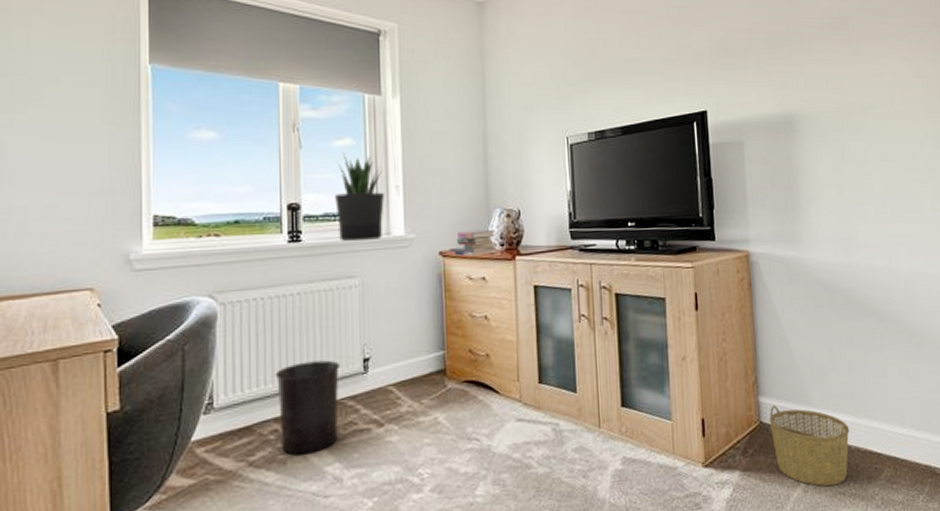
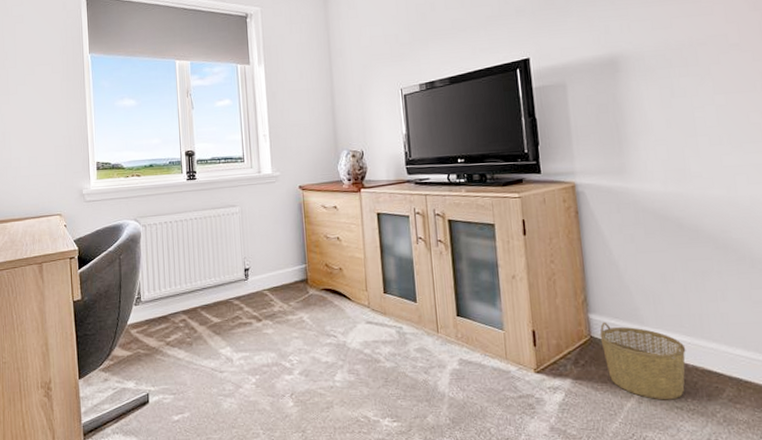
waste bin: present [275,360,341,456] -> none [182,269,228,339]
planter: present [335,154,384,242] -> none [219,112,256,179]
books: present [449,229,497,257] -> none [307,167,345,190]

